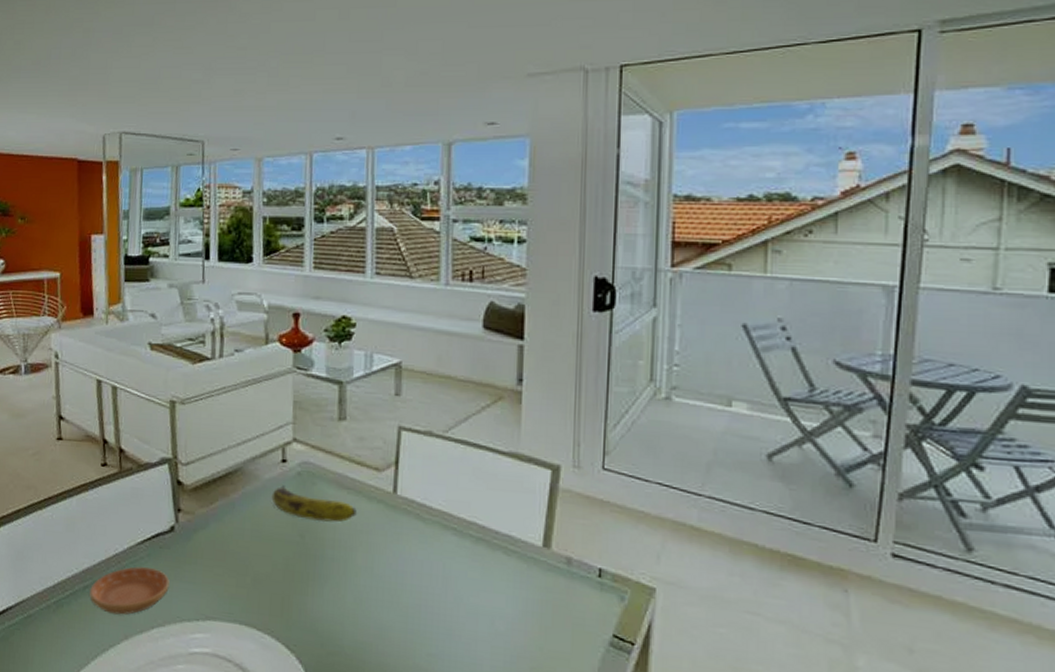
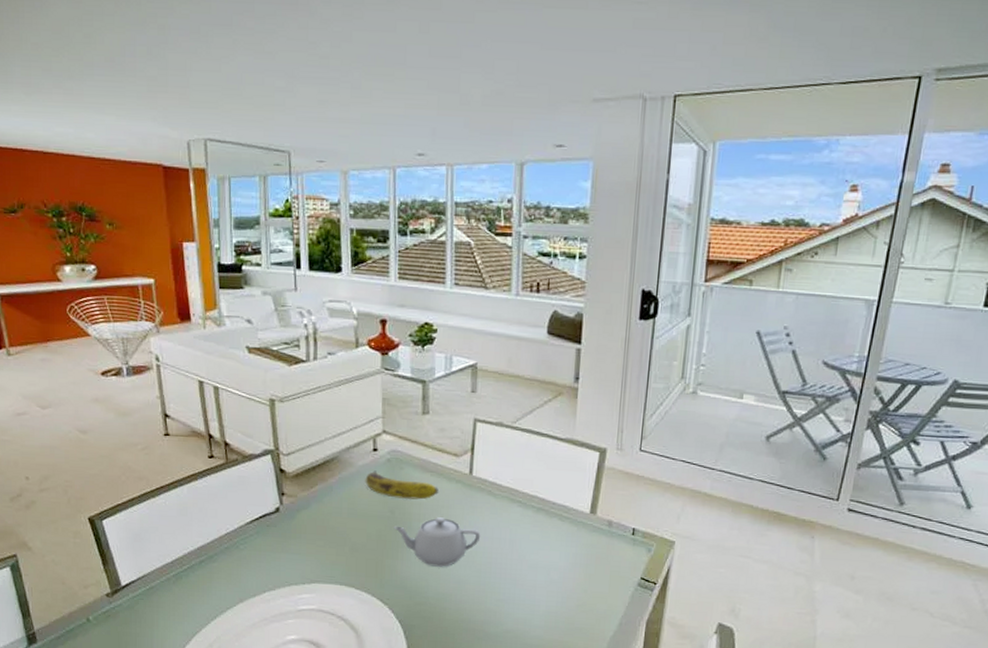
saucer: present [89,566,170,615] -> none [206,542,277,583]
teapot: none [303,544,408,608] -> present [393,517,481,567]

